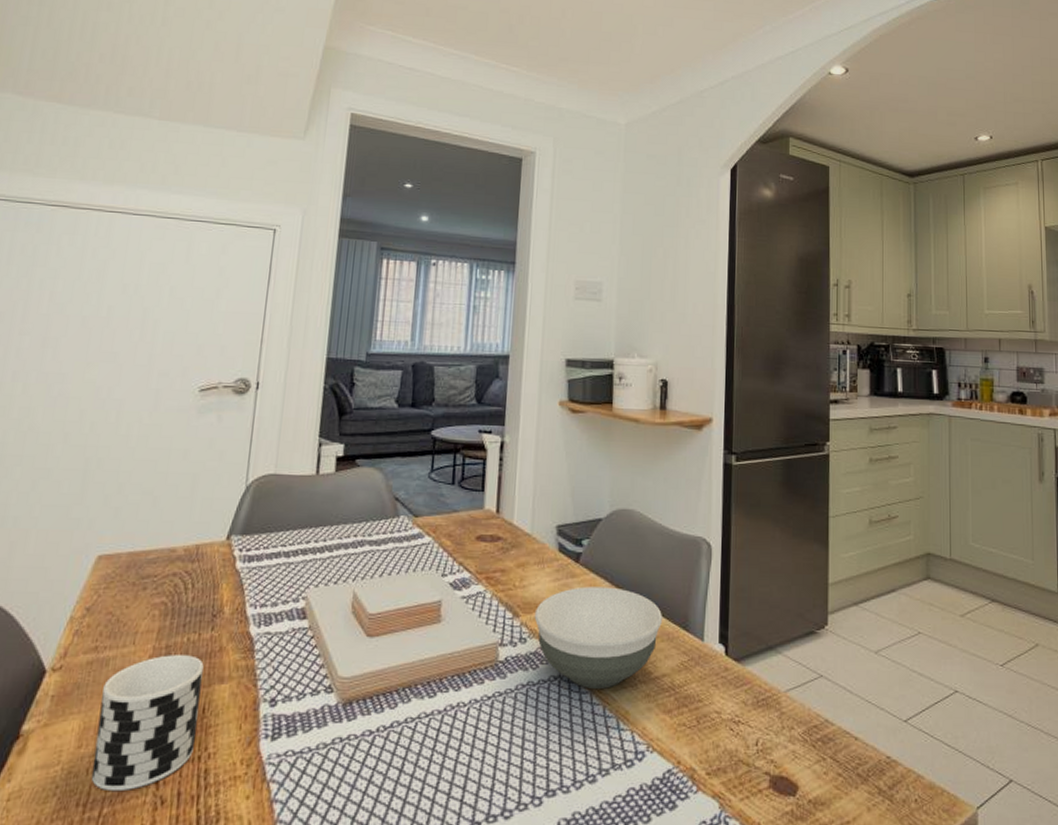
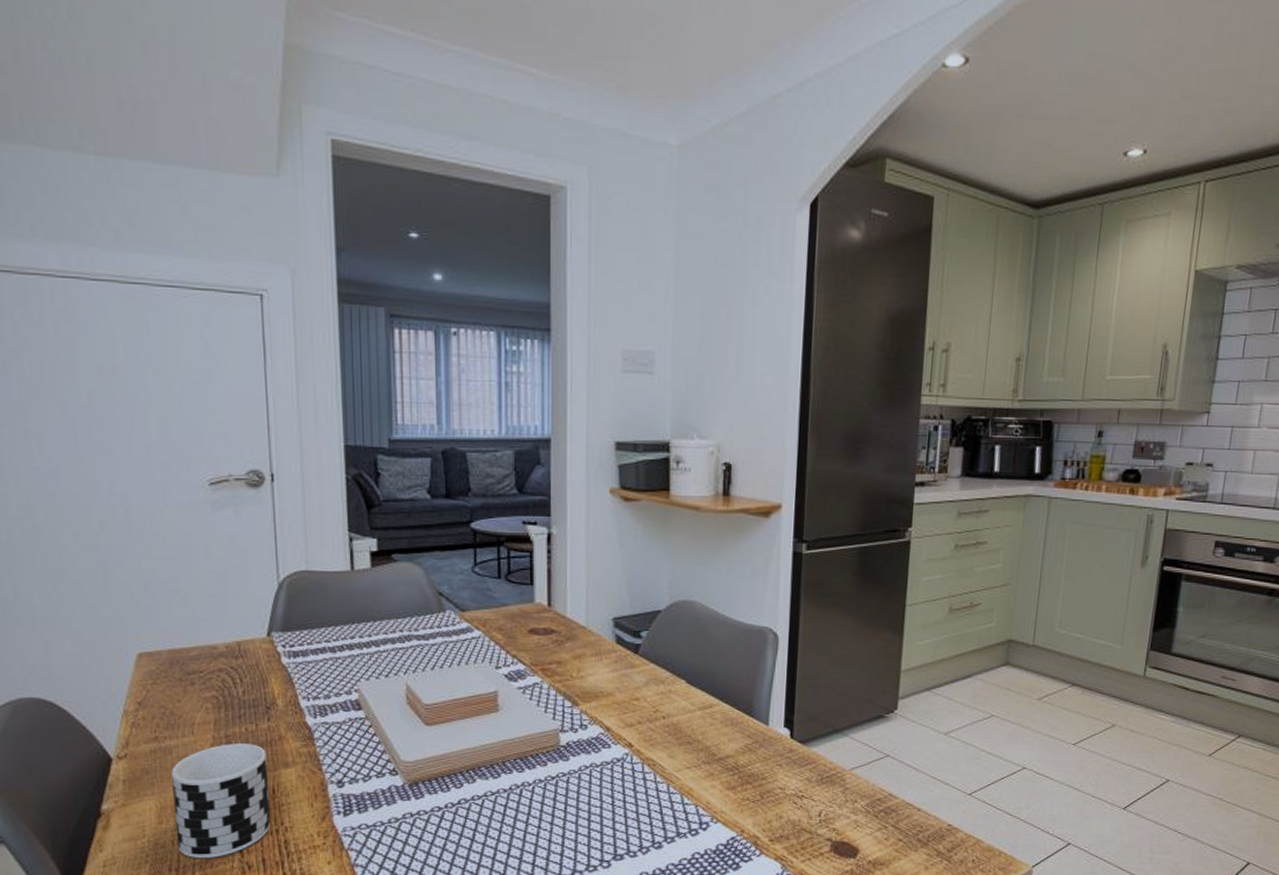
bowl: present [534,586,663,689] -> none [594,676,727,769]

